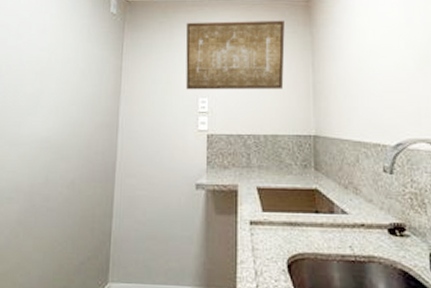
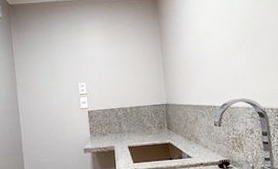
wall art: present [185,20,285,90] -> none [61,14,142,77]

